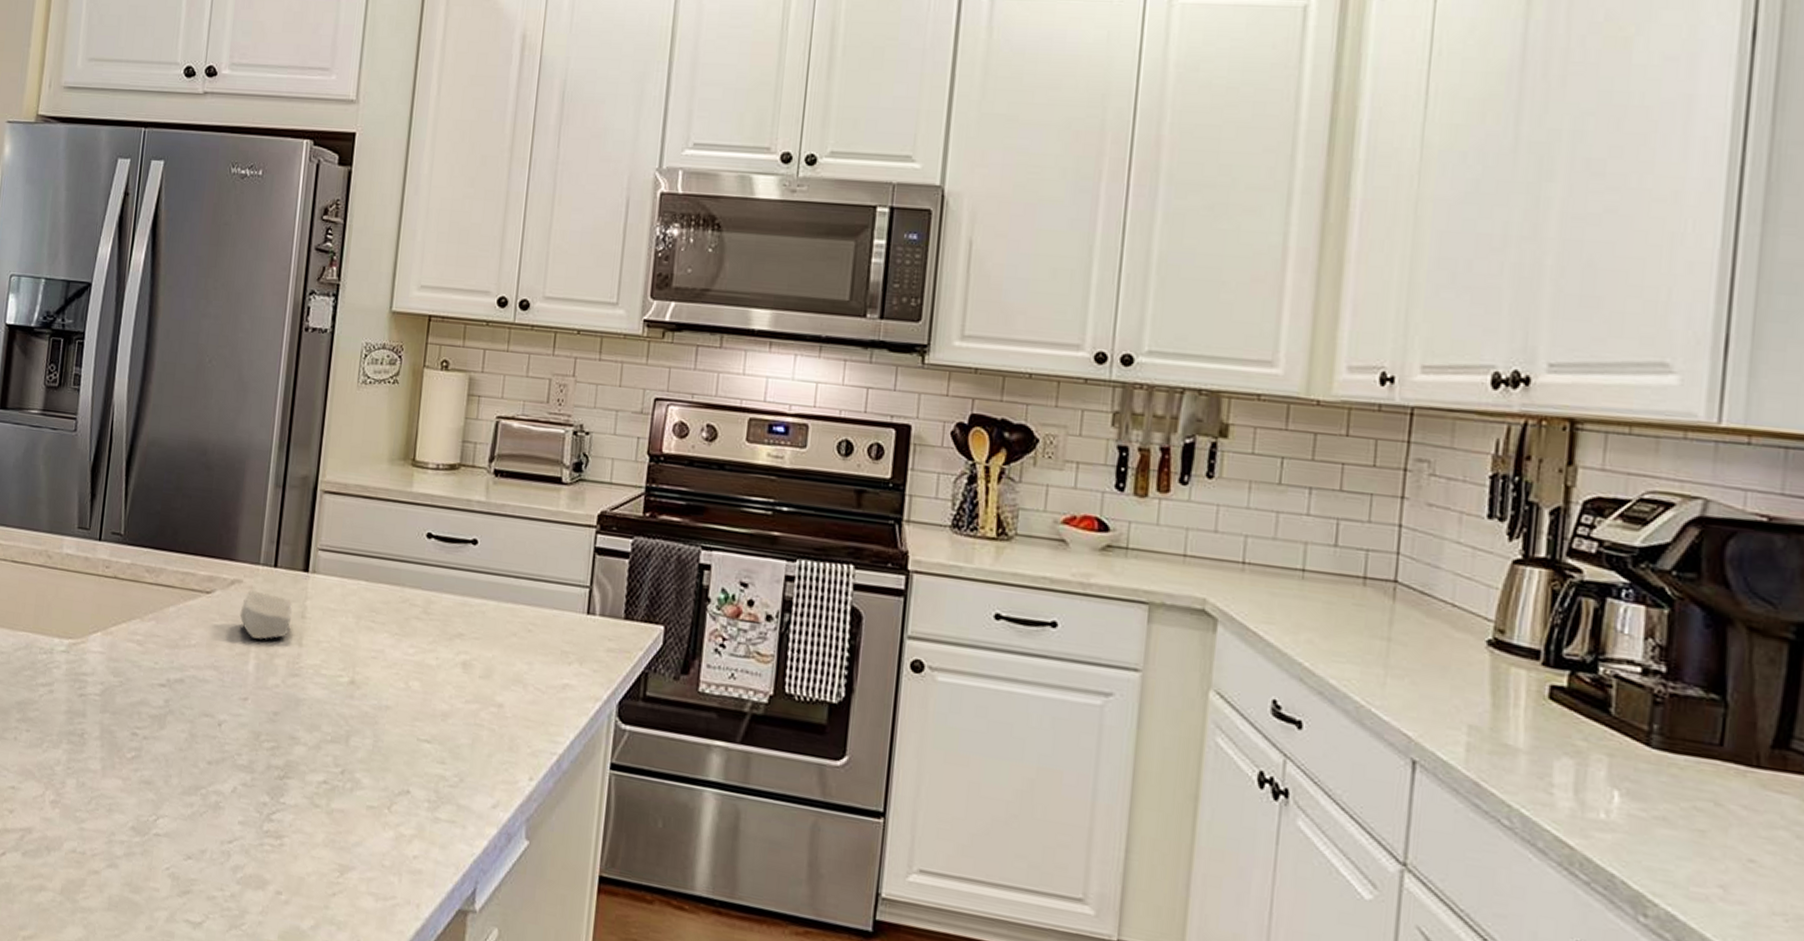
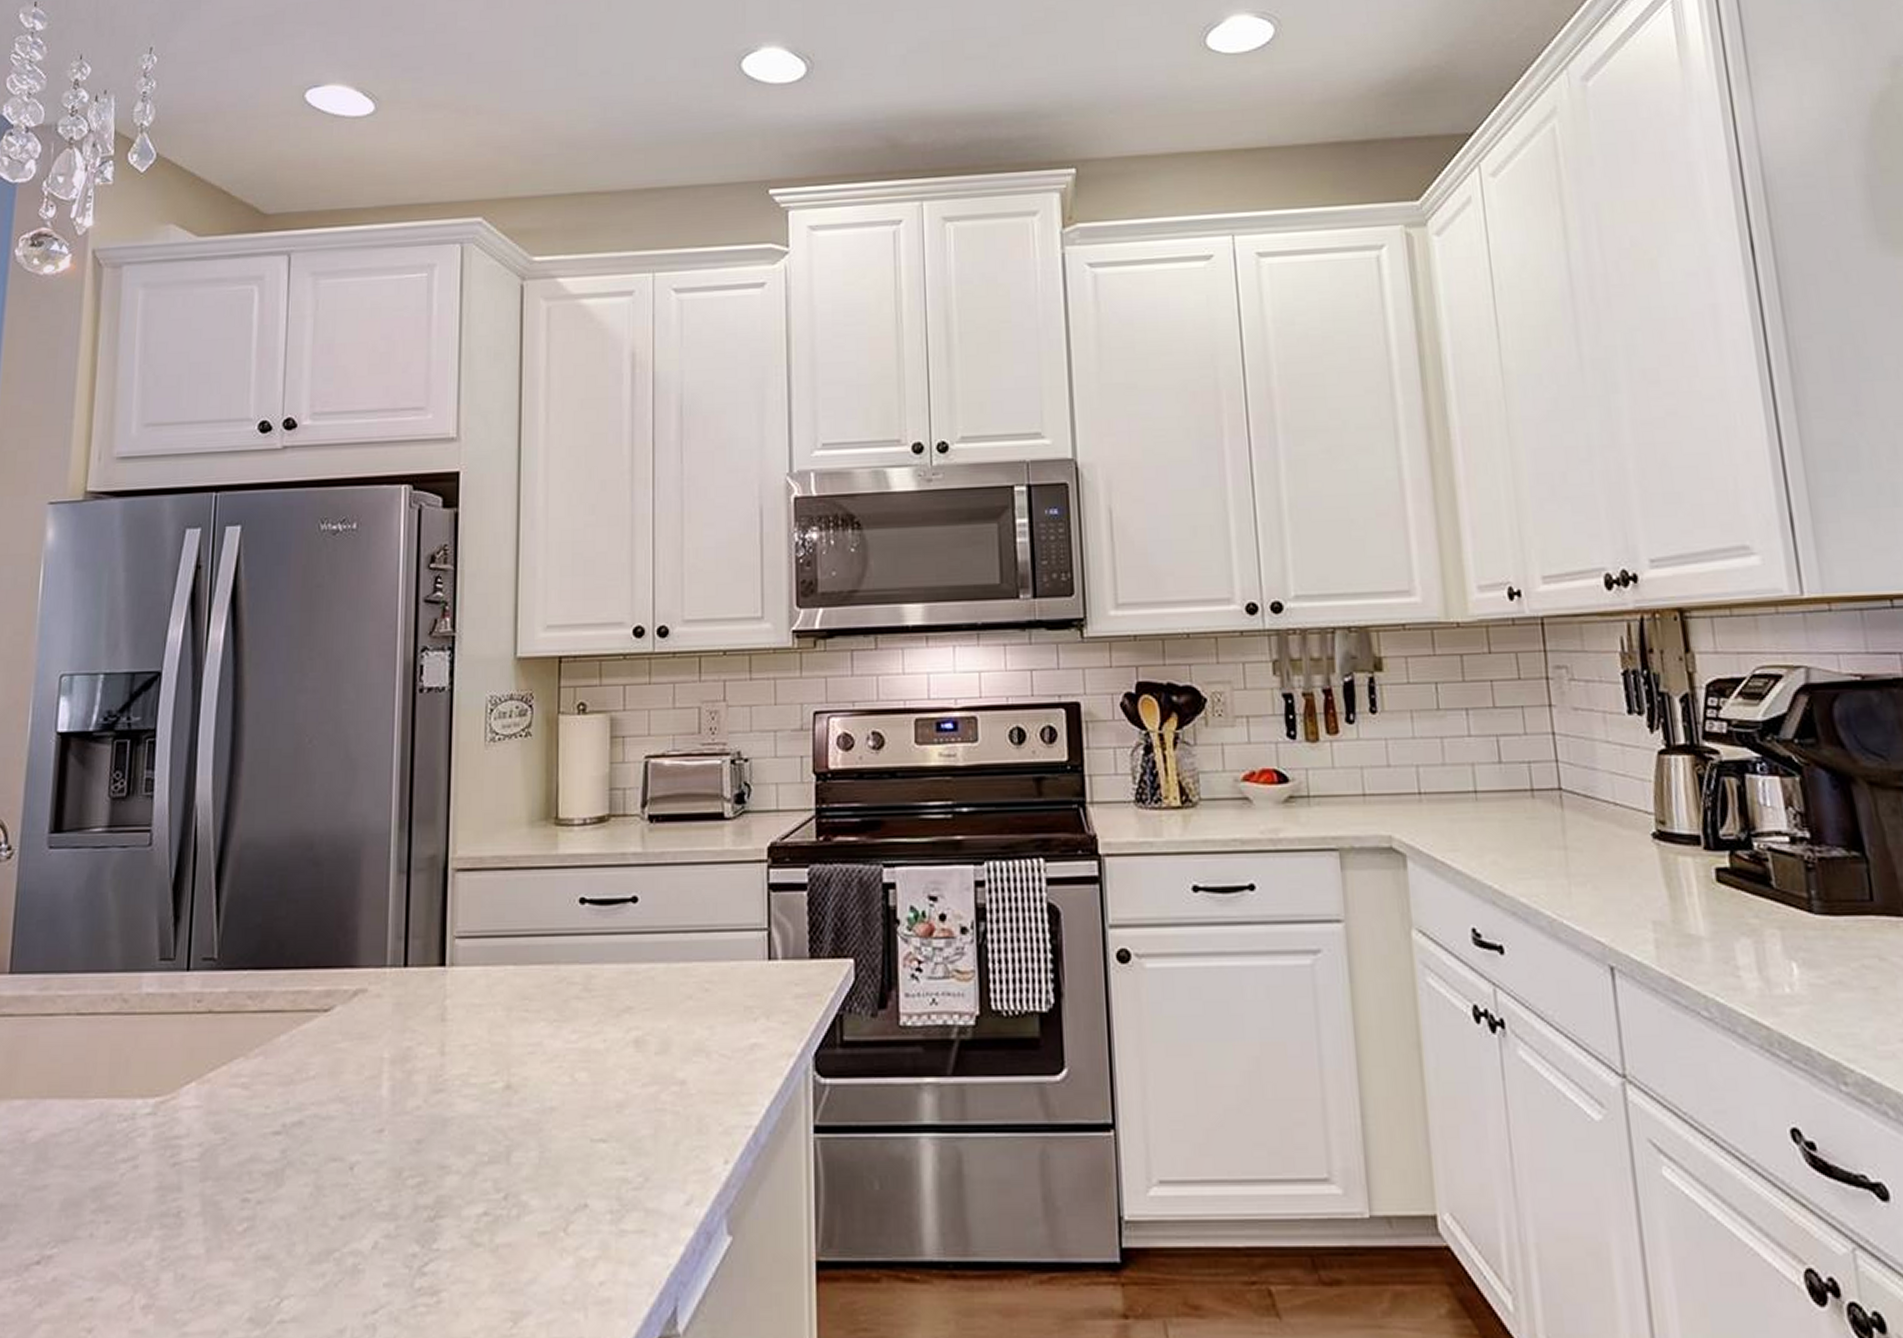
soap bar: present [239,590,293,640] -> none [366,998,430,1055]

